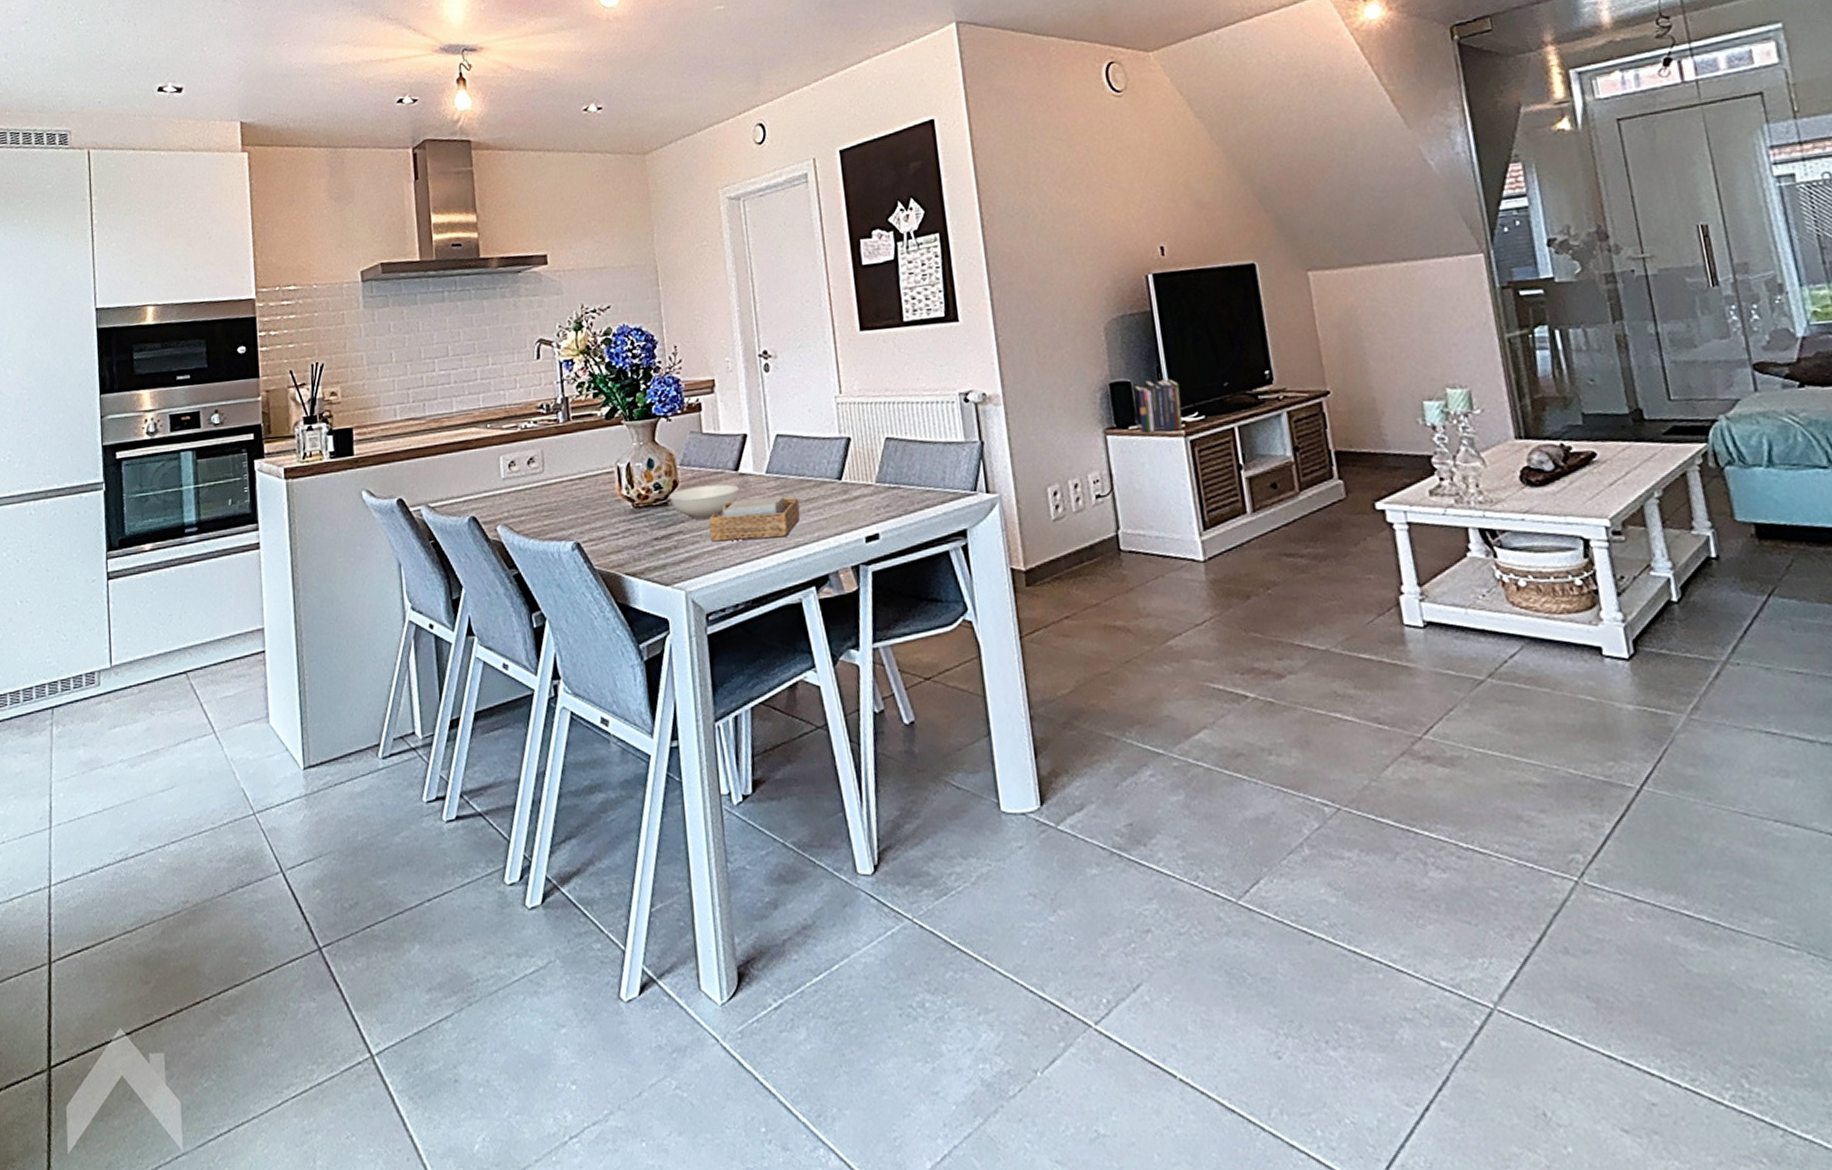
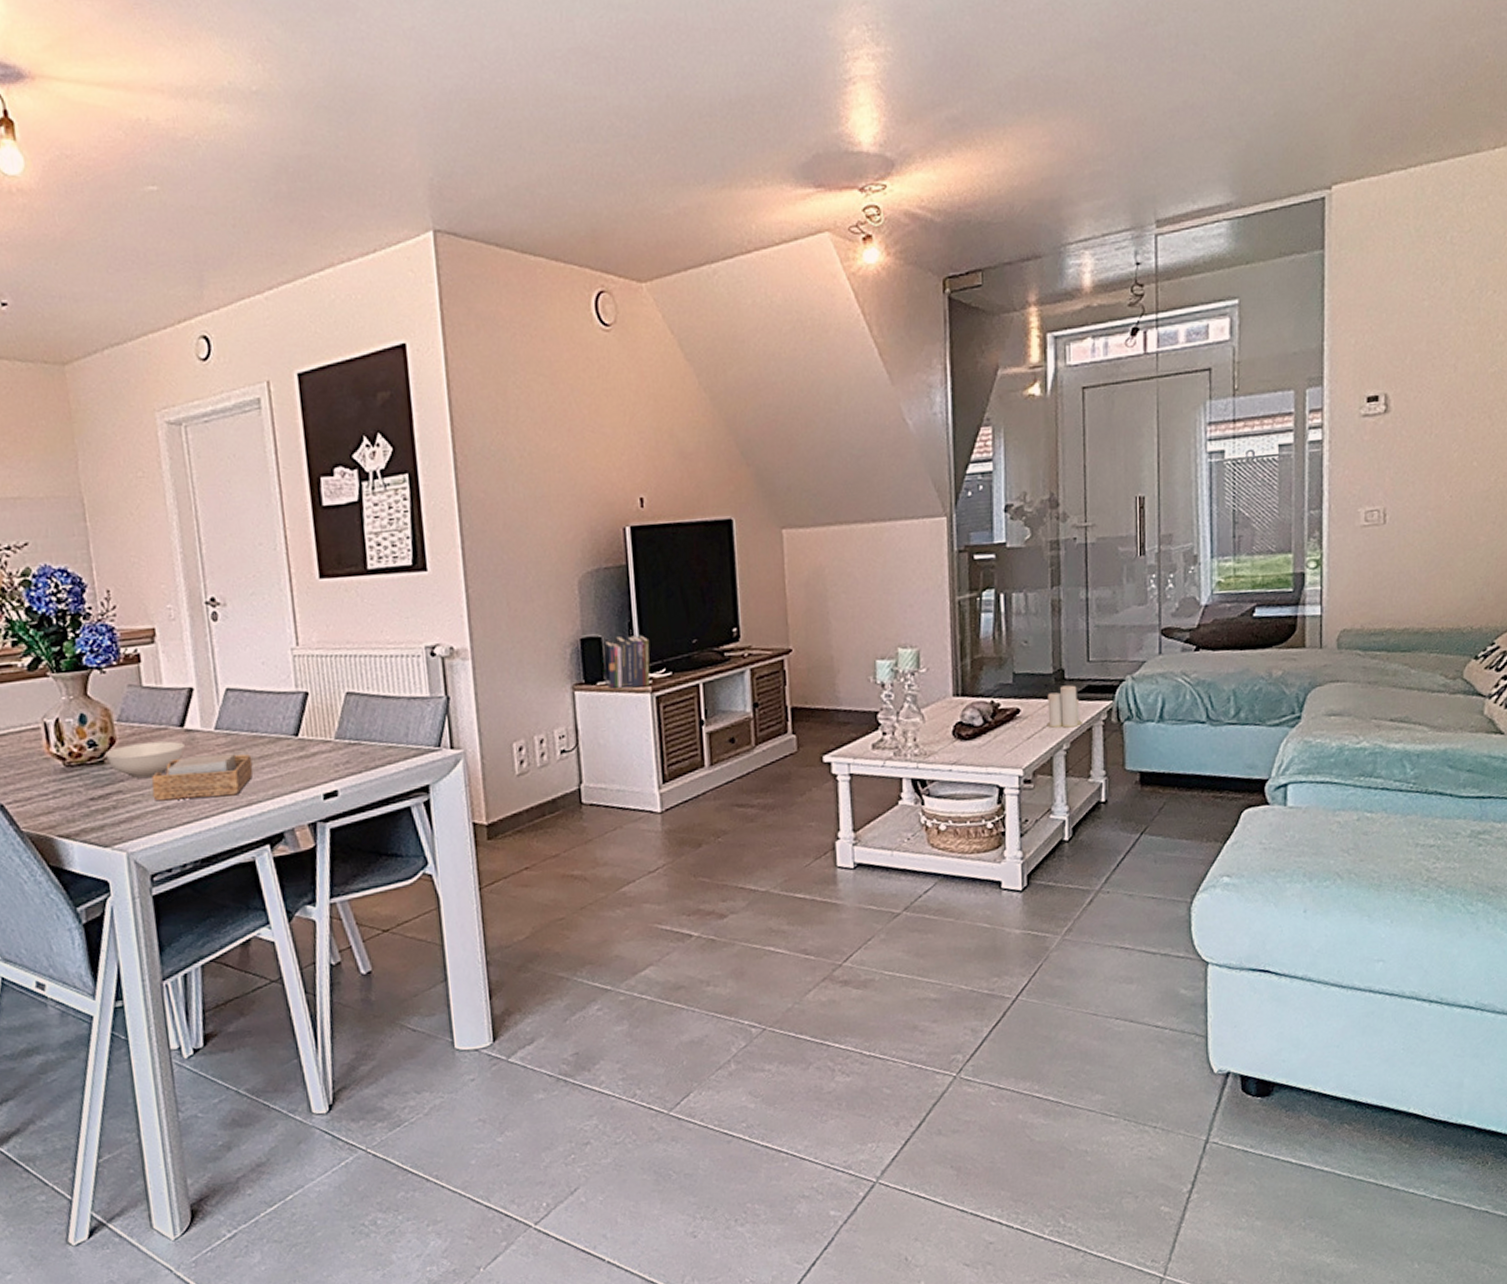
candle: none [1626,423,1675,474] -> present [1047,682,1084,728]

